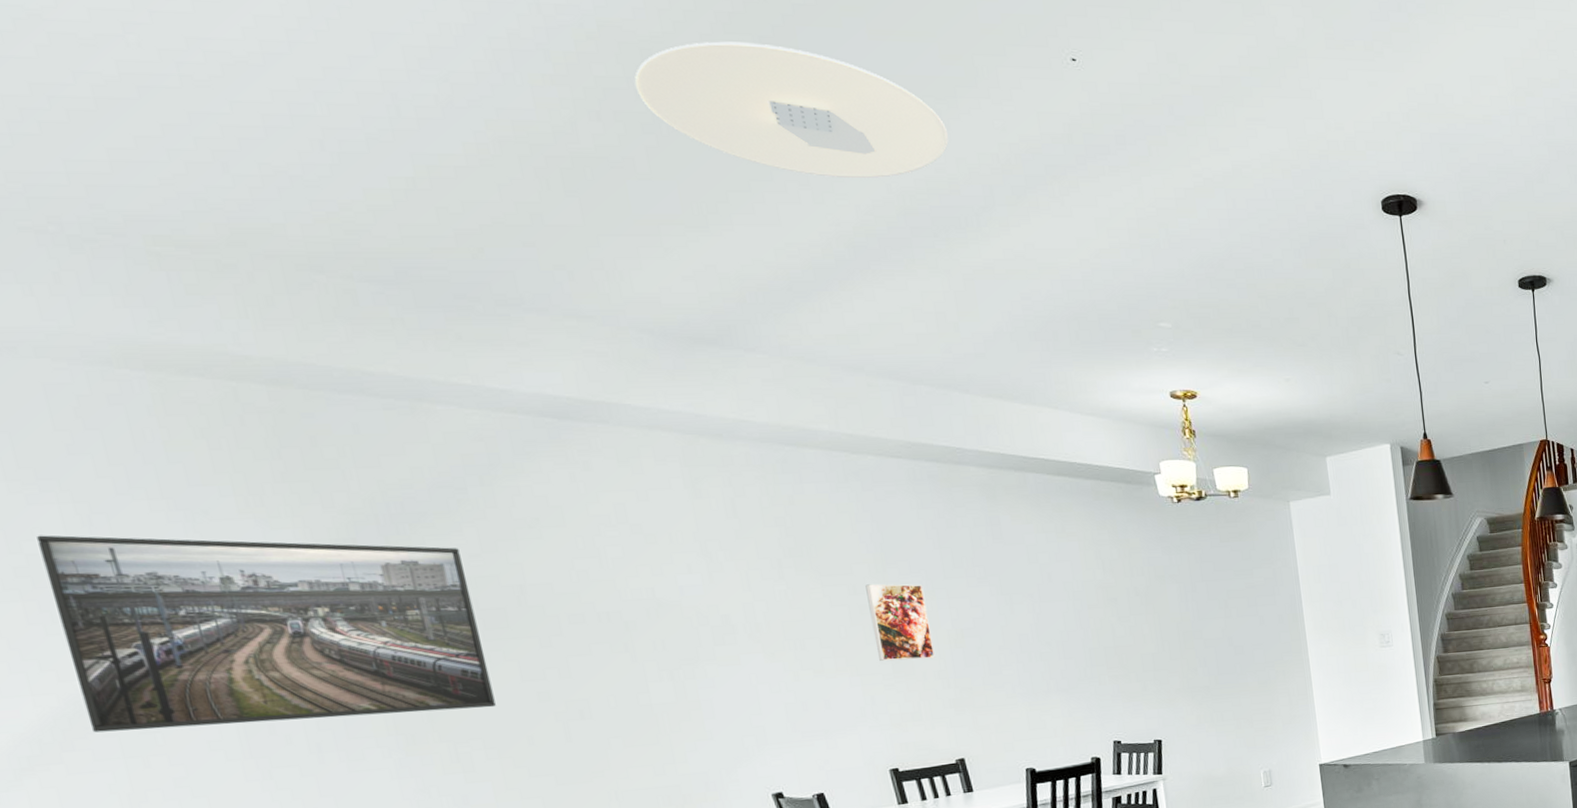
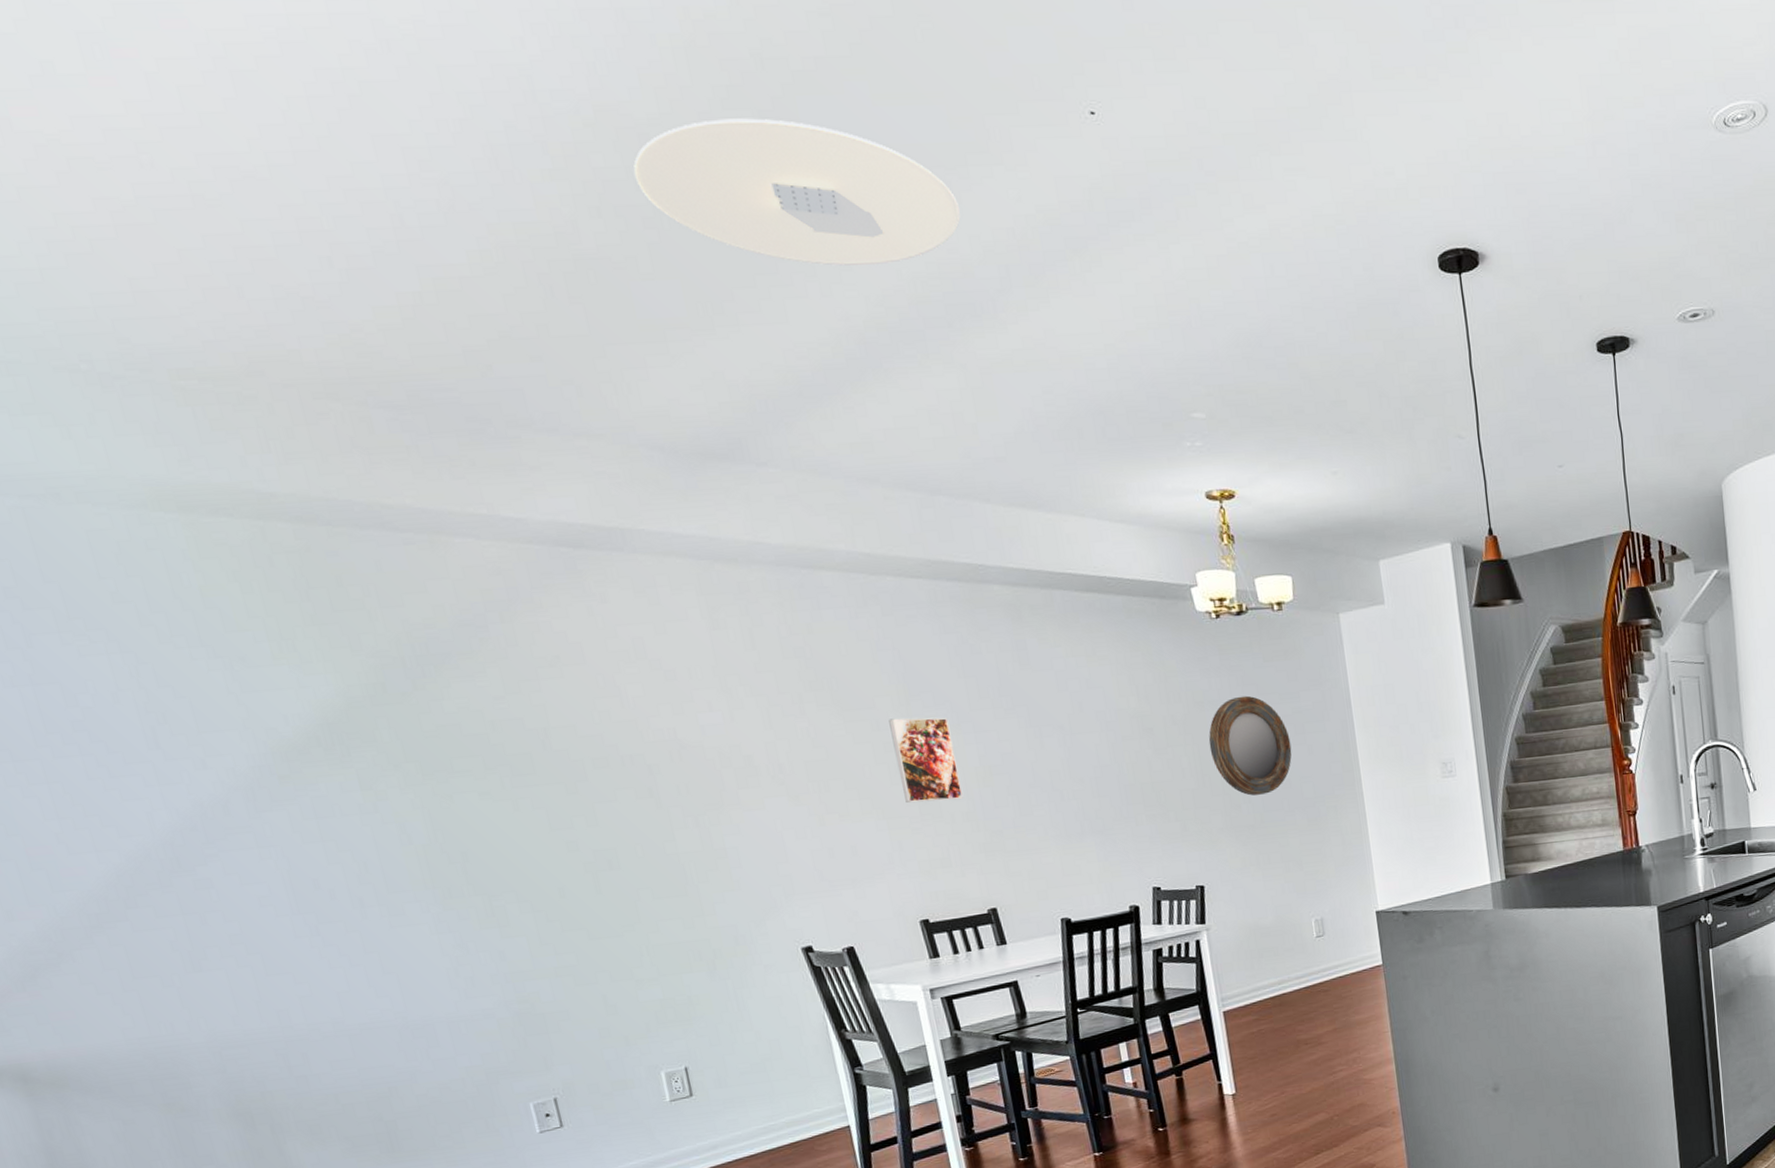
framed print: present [37,535,496,733] -> none [90,687,527,889]
home mirror: none [1168,571,1245,660] -> present [1208,695,1292,796]

